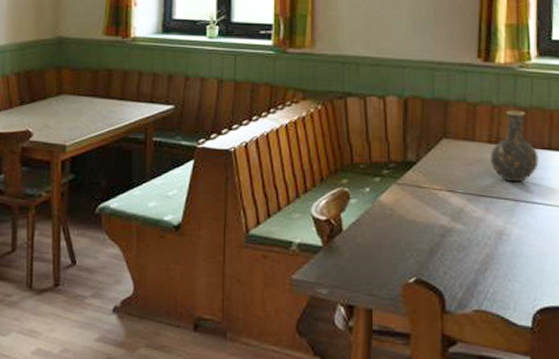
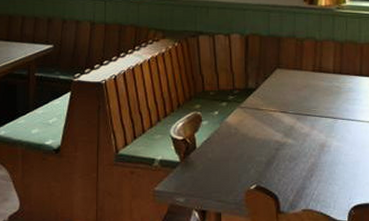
vase: present [490,110,539,183] -> none [314,44,352,103]

